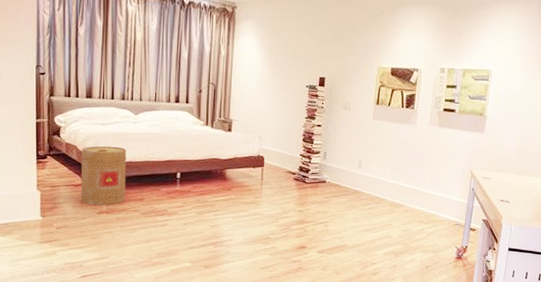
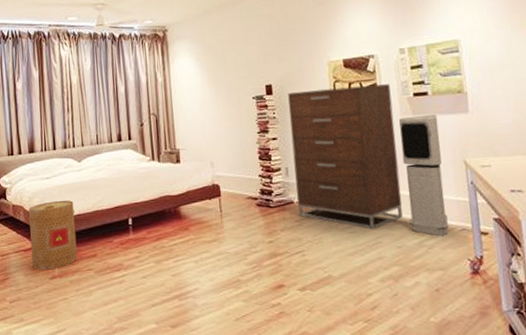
dresser: none [329,88,426,214] -> present [288,84,403,229]
air purifier: none [417,127,459,226] -> present [399,114,448,236]

